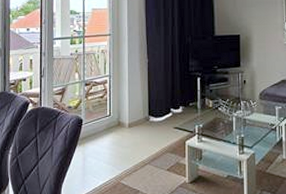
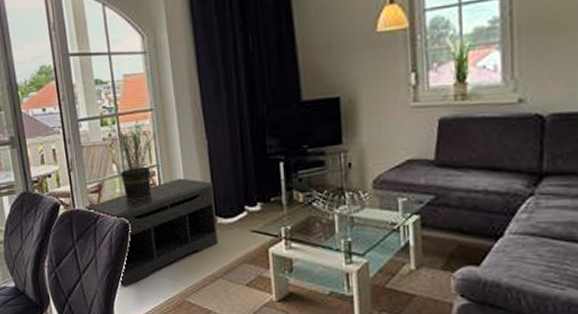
bench: none [49,86,149,172] -> present [85,178,218,288]
potted plant: none [73,39,113,102] -> present [104,116,158,201]

